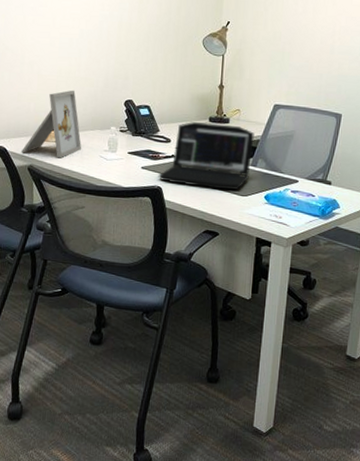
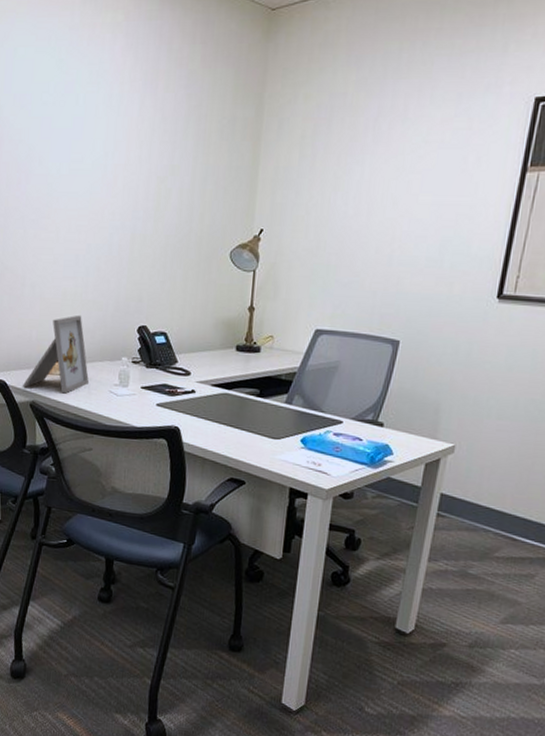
laptop: present [158,122,255,190] -> none [175,351,291,432]

